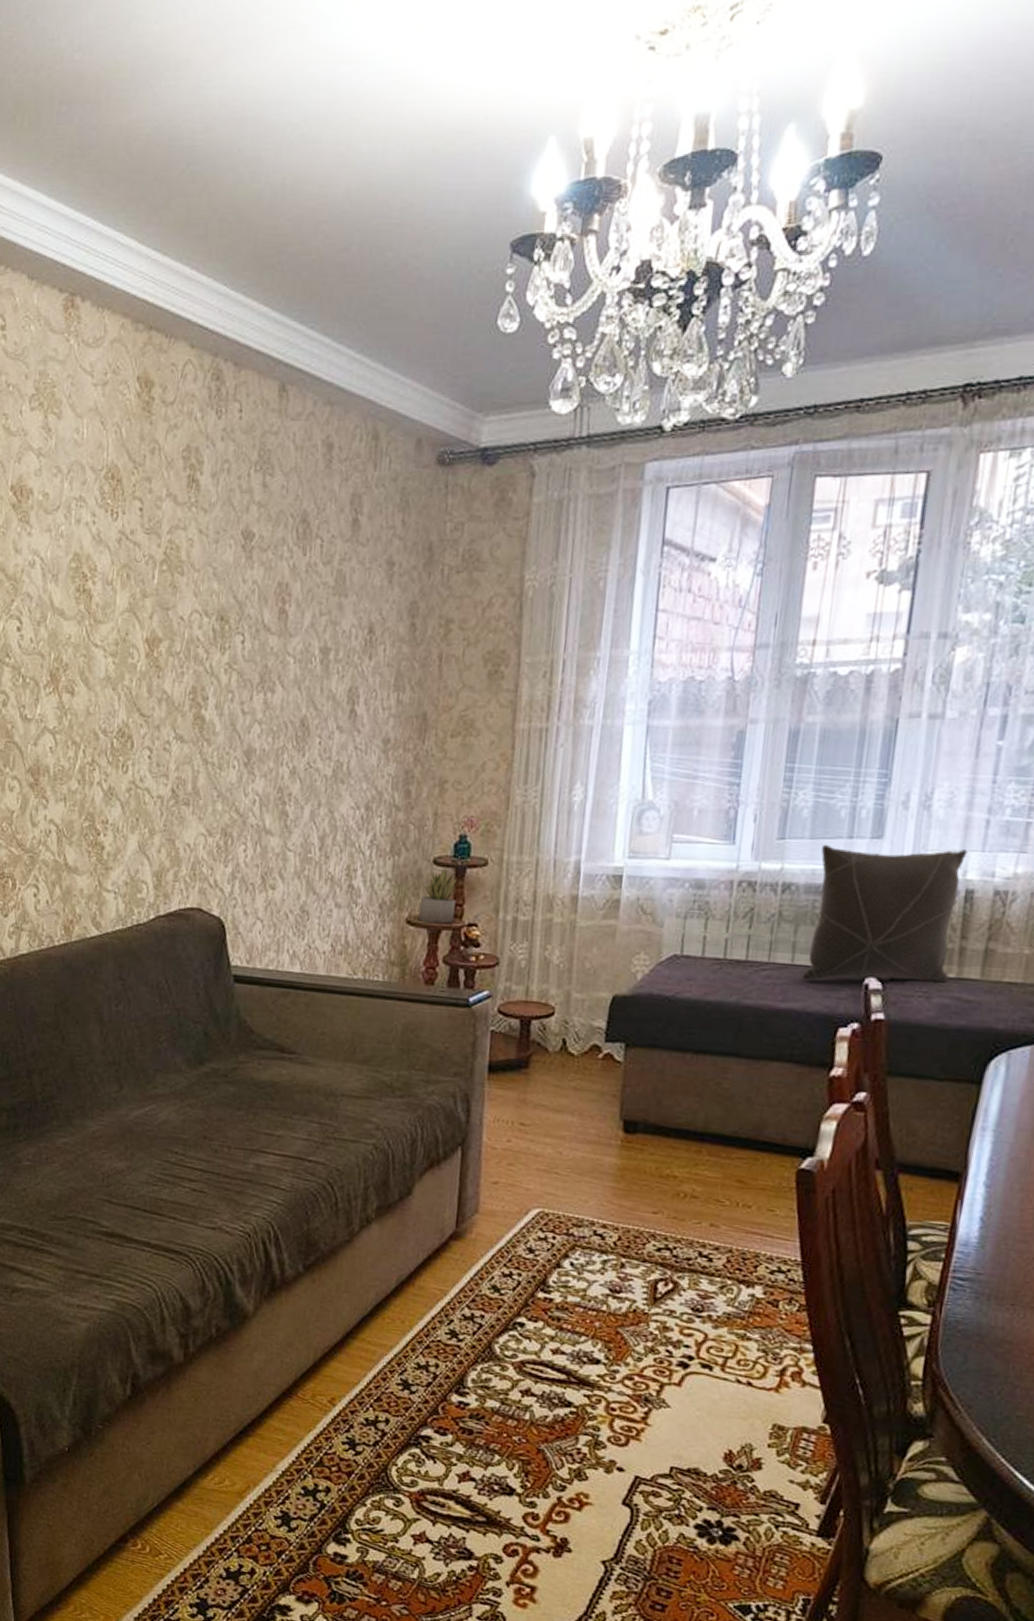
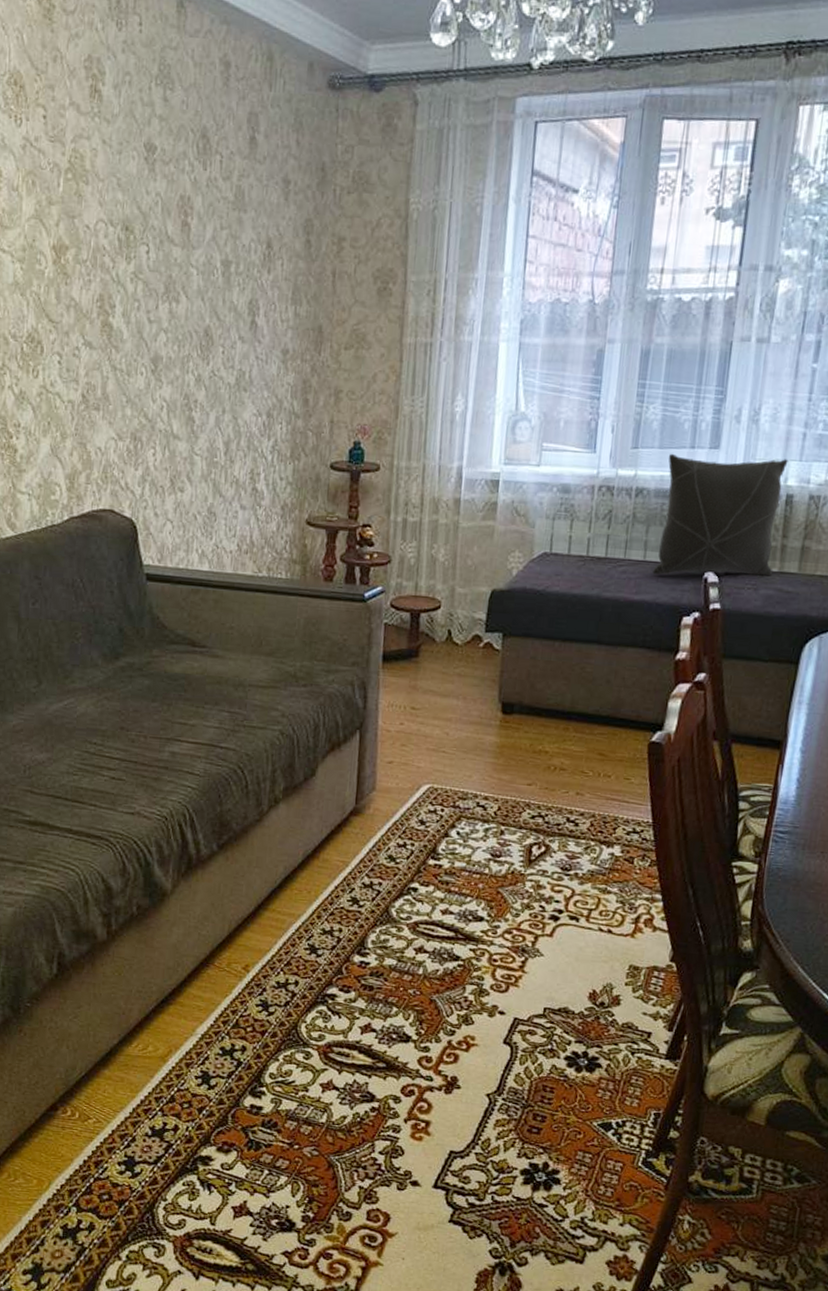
succulent plant: present [418,868,456,925] -> none [317,473,352,526]

